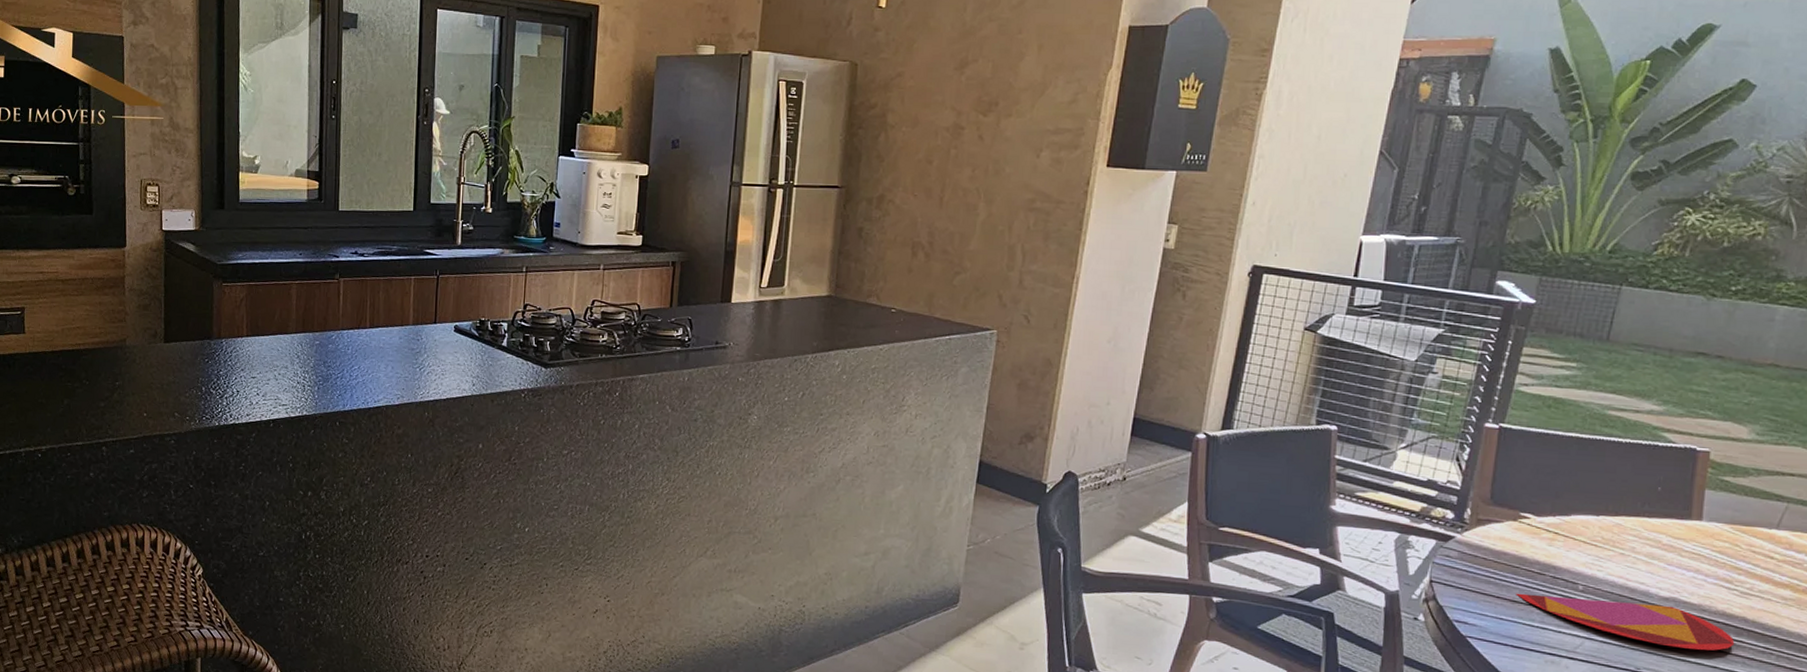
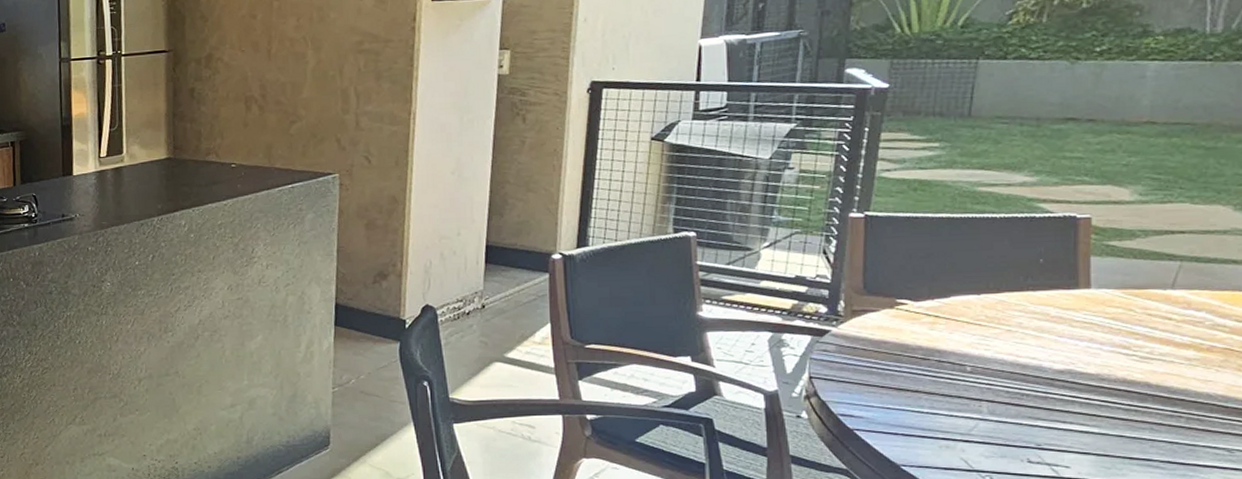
plate: present [1516,593,1735,651] -> none [901,378,1140,420]

